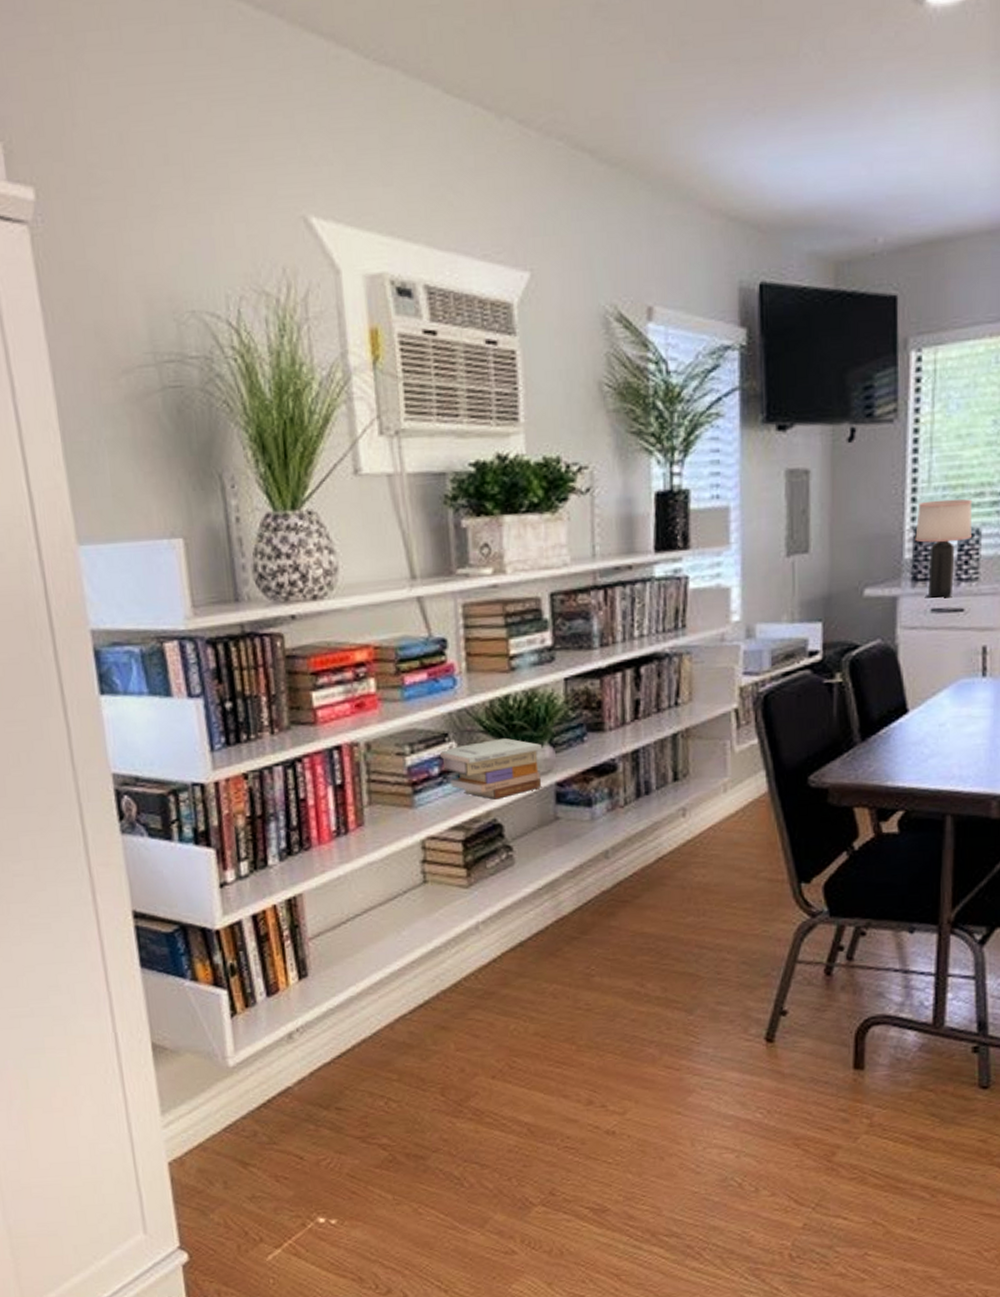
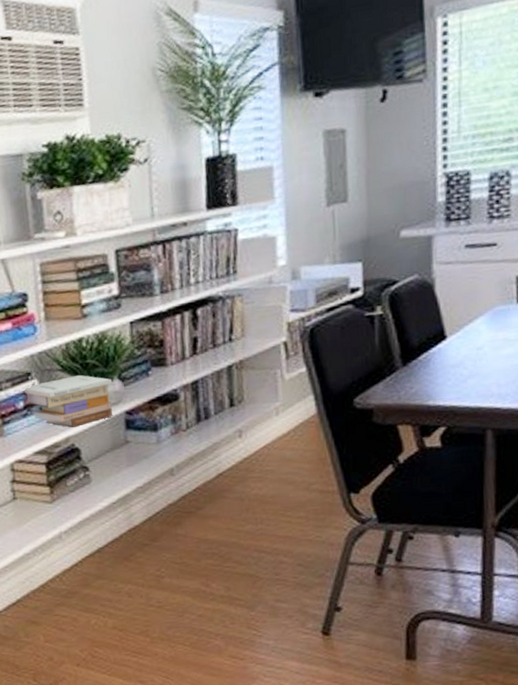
table lamp: present [915,499,973,599] -> none [447,145,503,236]

